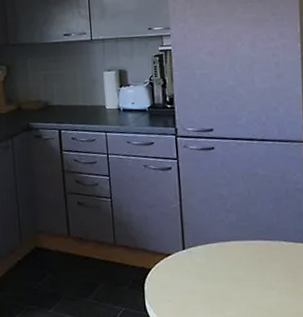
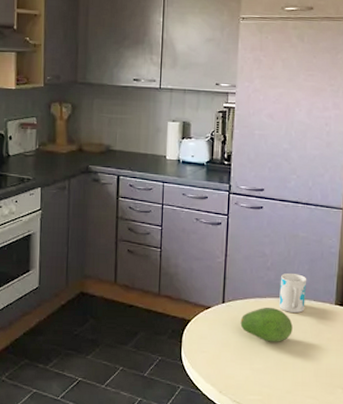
fruit: none [204,250,264,287] -> present [240,307,293,342]
mug: none [243,214,275,255] -> present [279,273,307,313]

